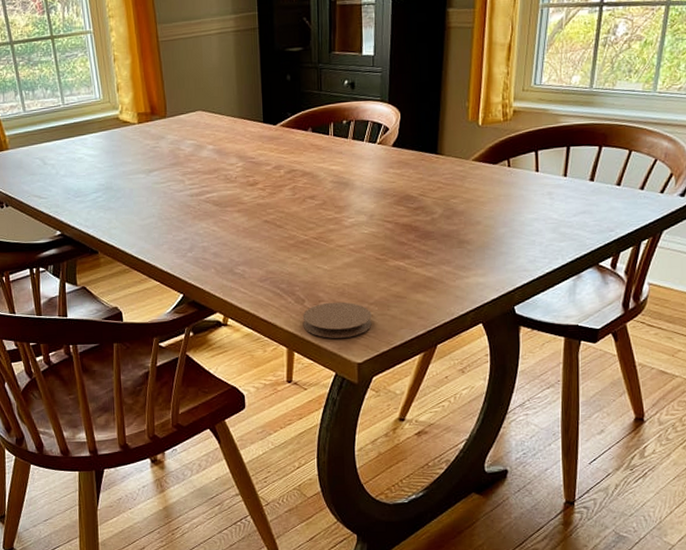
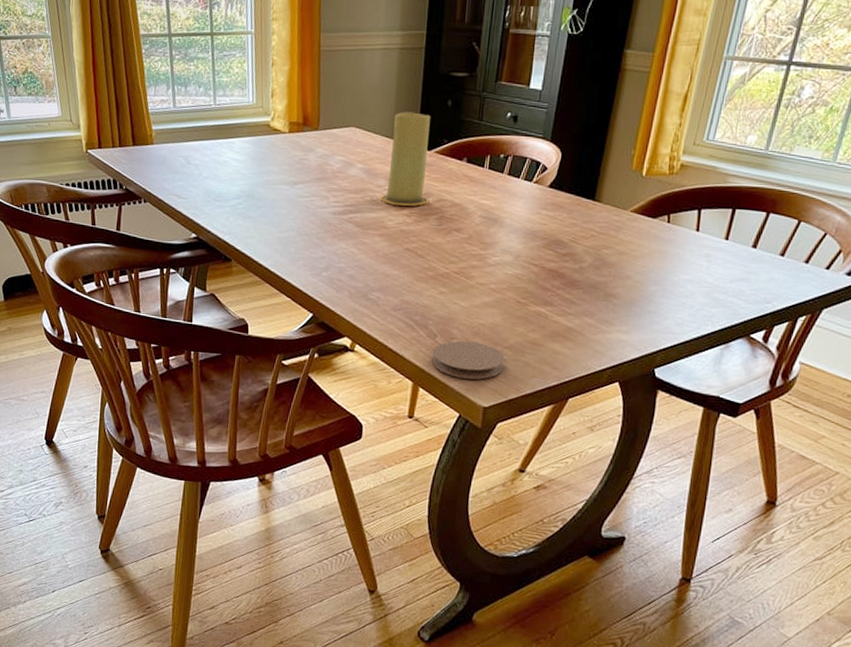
candle: none [234,90,280,181] -> present [380,112,430,206]

